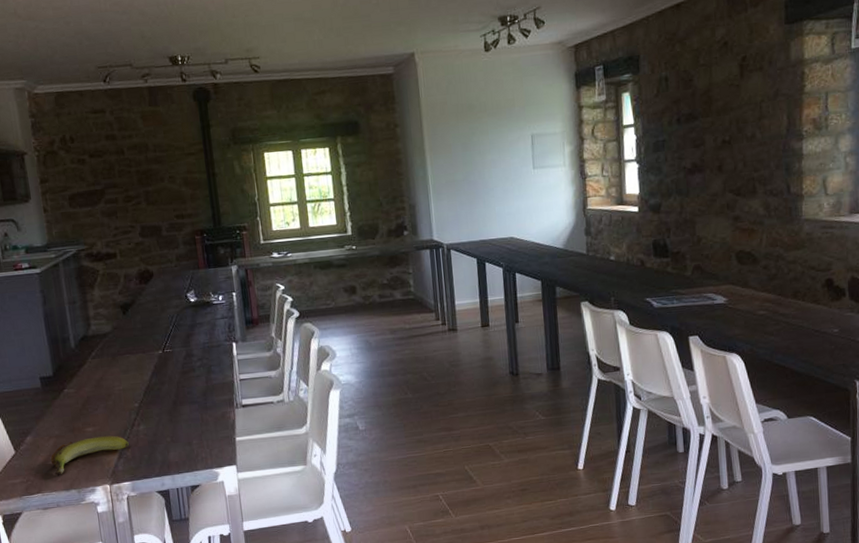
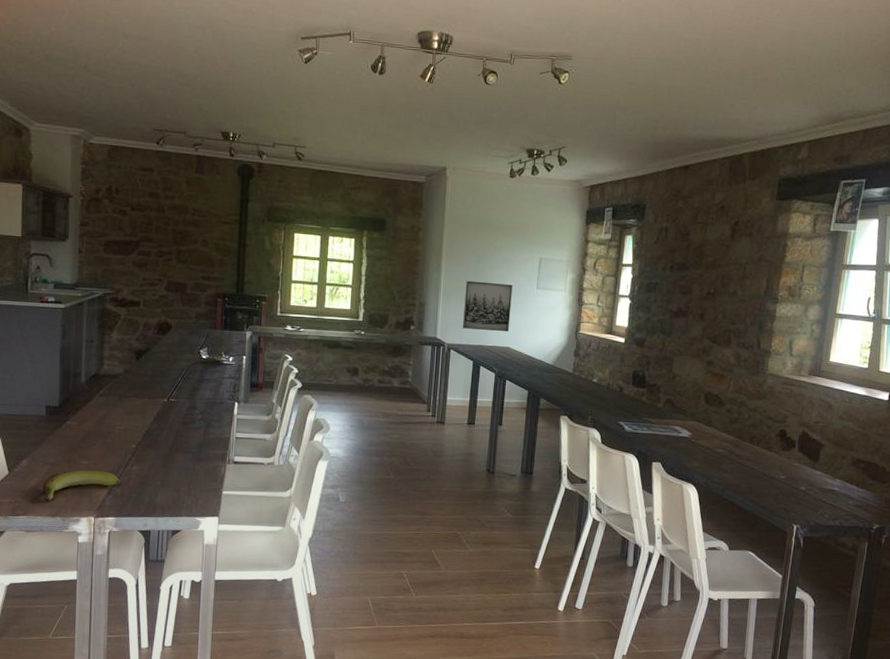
wall art: none [455,168,511,225] -> present [463,280,513,331]

